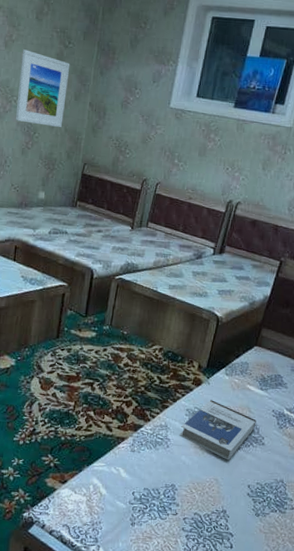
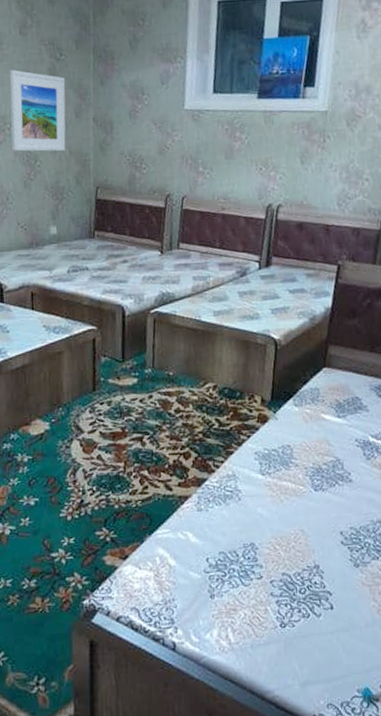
hardback book: present [178,400,256,461] -> none [250,437,339,506]

